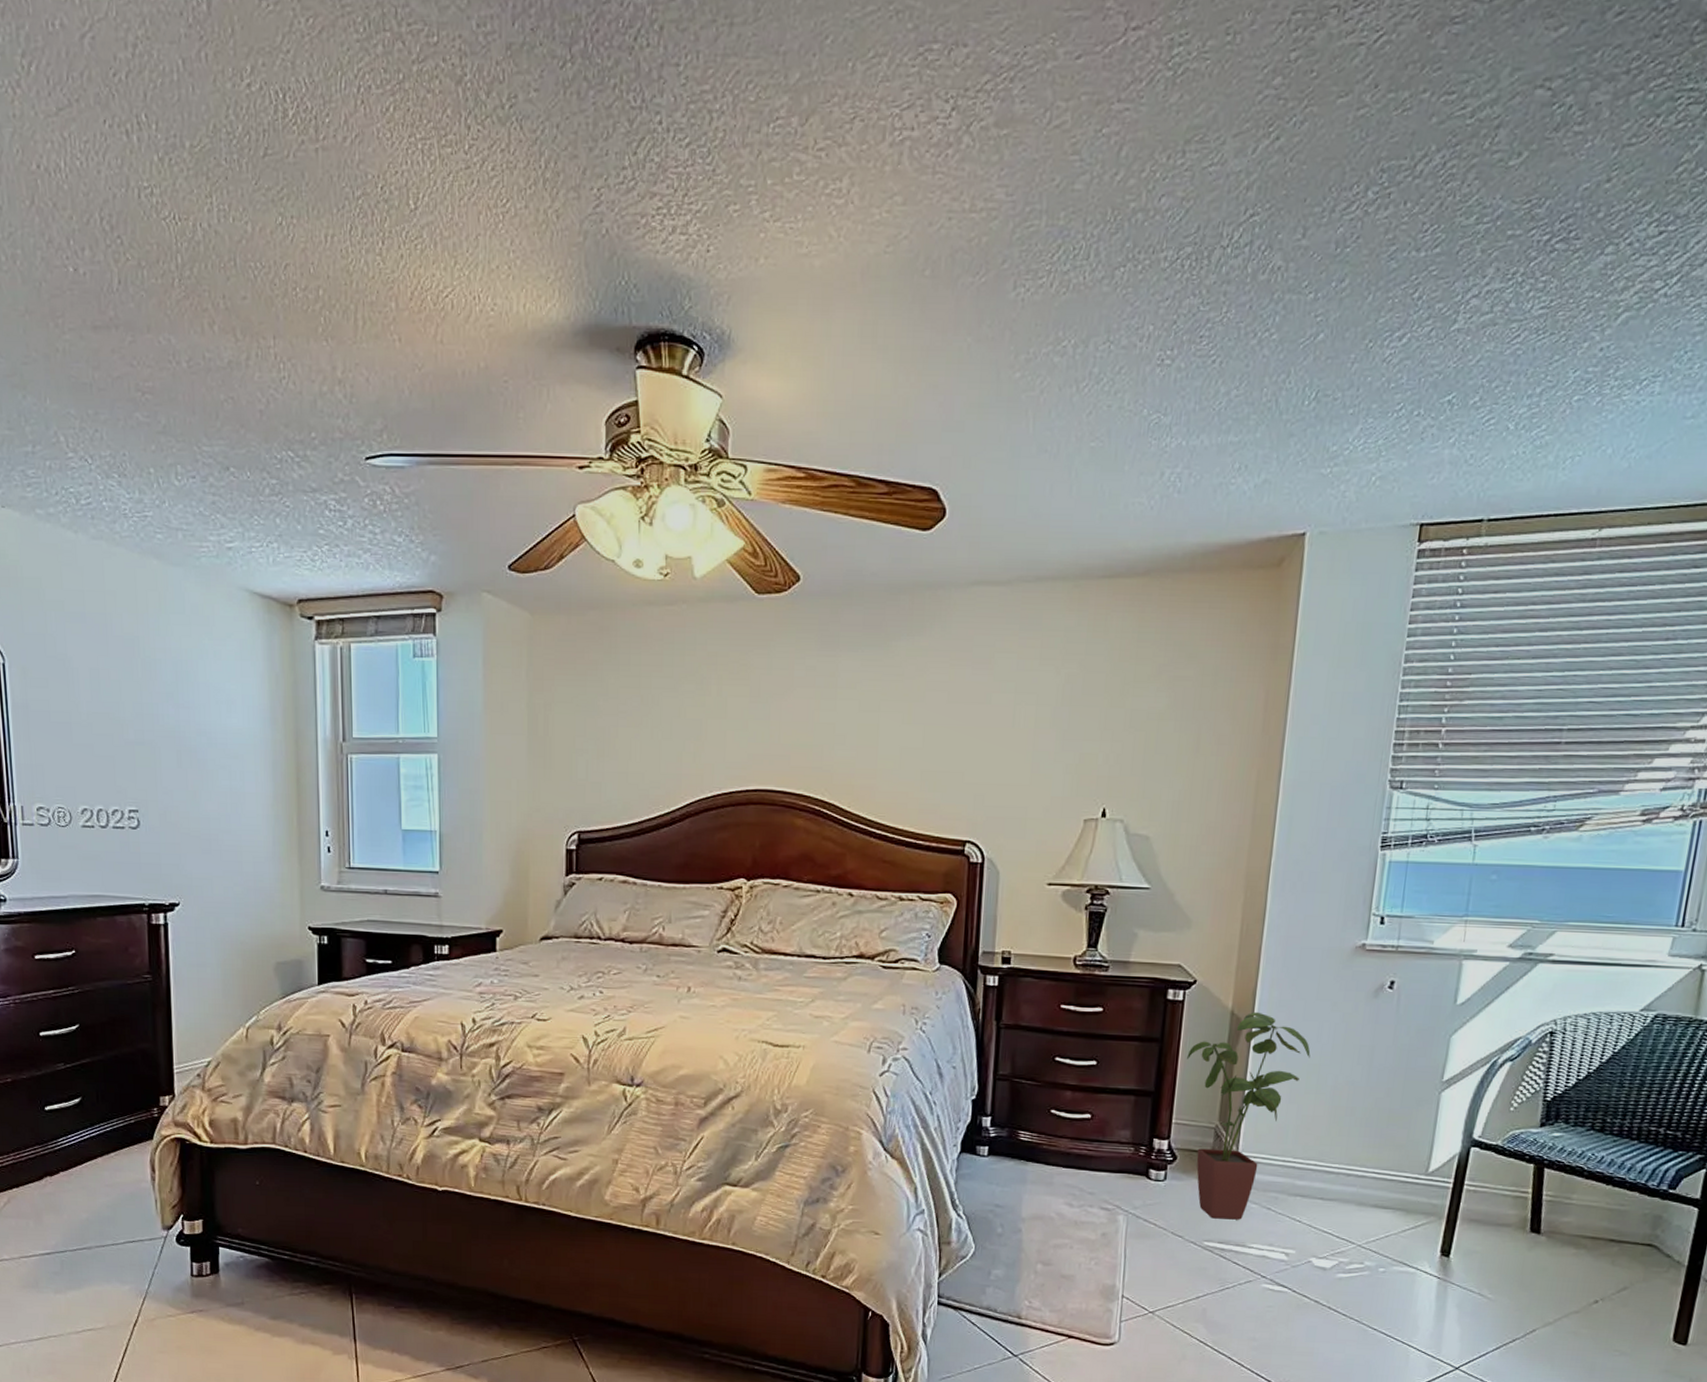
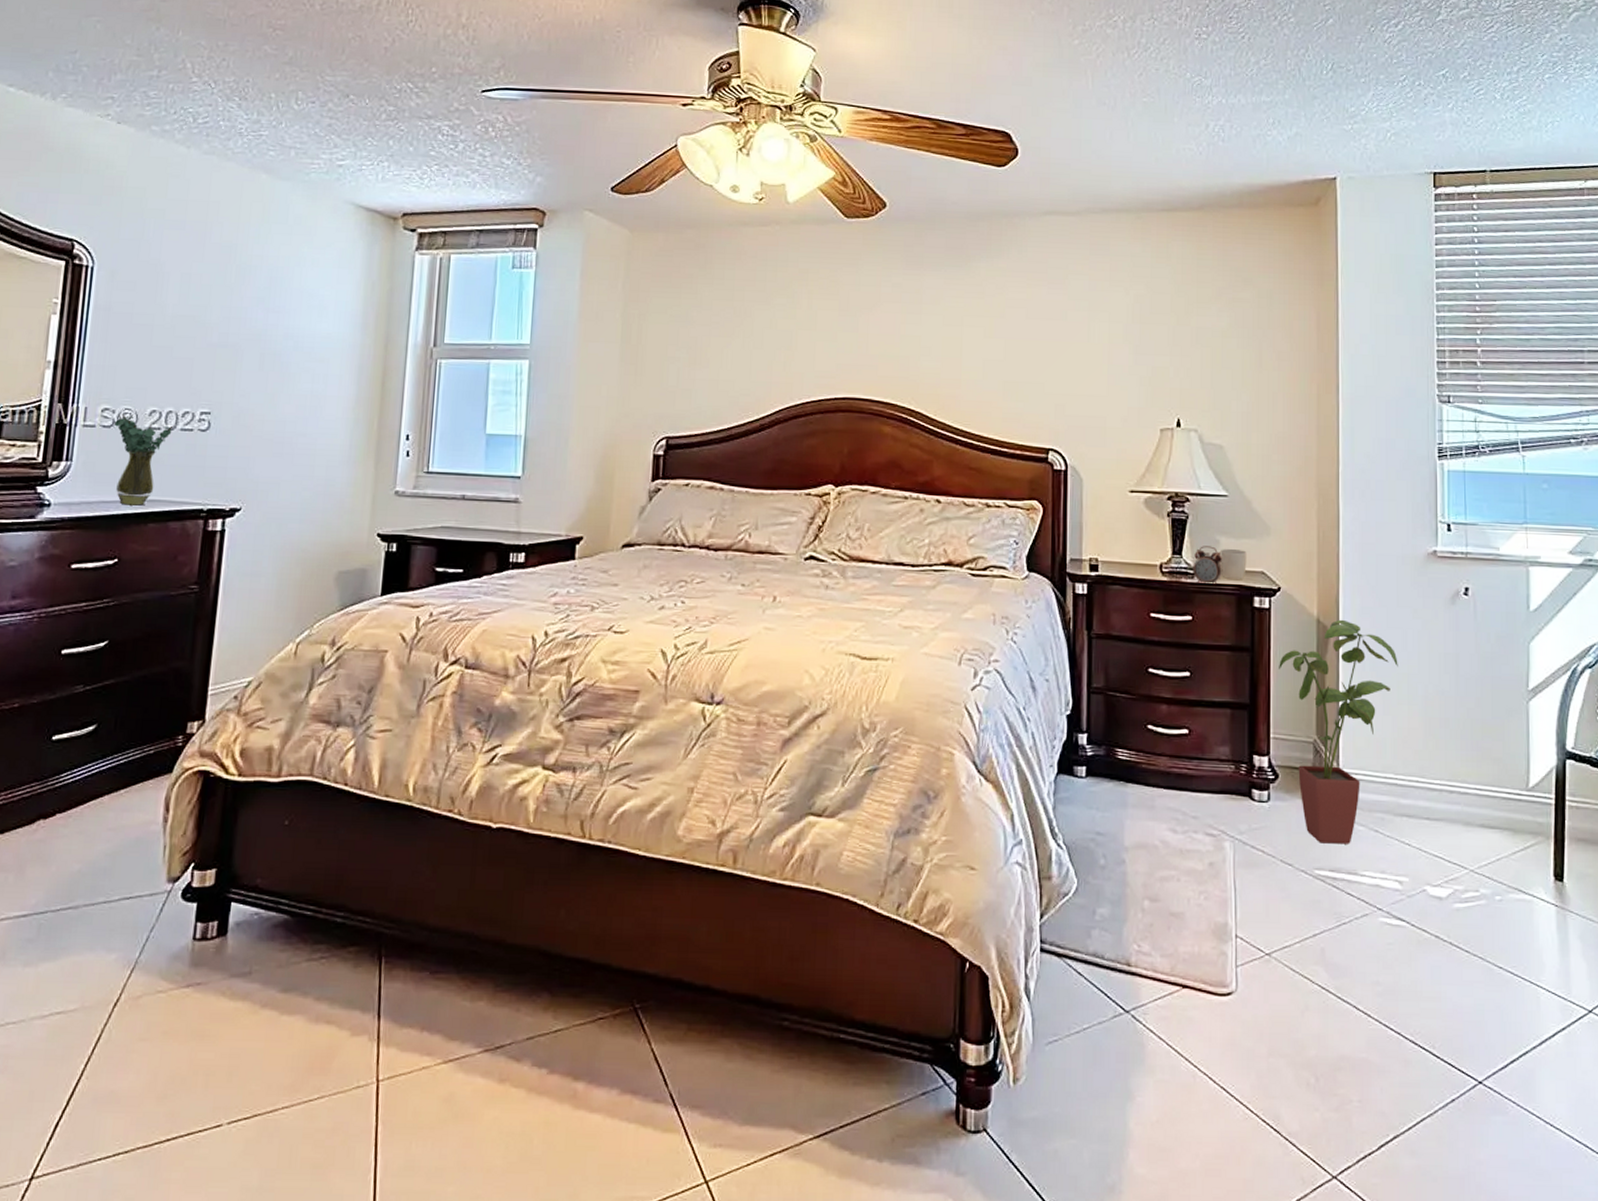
vase: none [50,812,106,901] -> present [114,414,174,506]
alarm clock: none [1107,939,1140,979] -> present [1193,546,1223,586]
mug: none [1136,941,1165,973] -> present [1219,548,1247,581]

